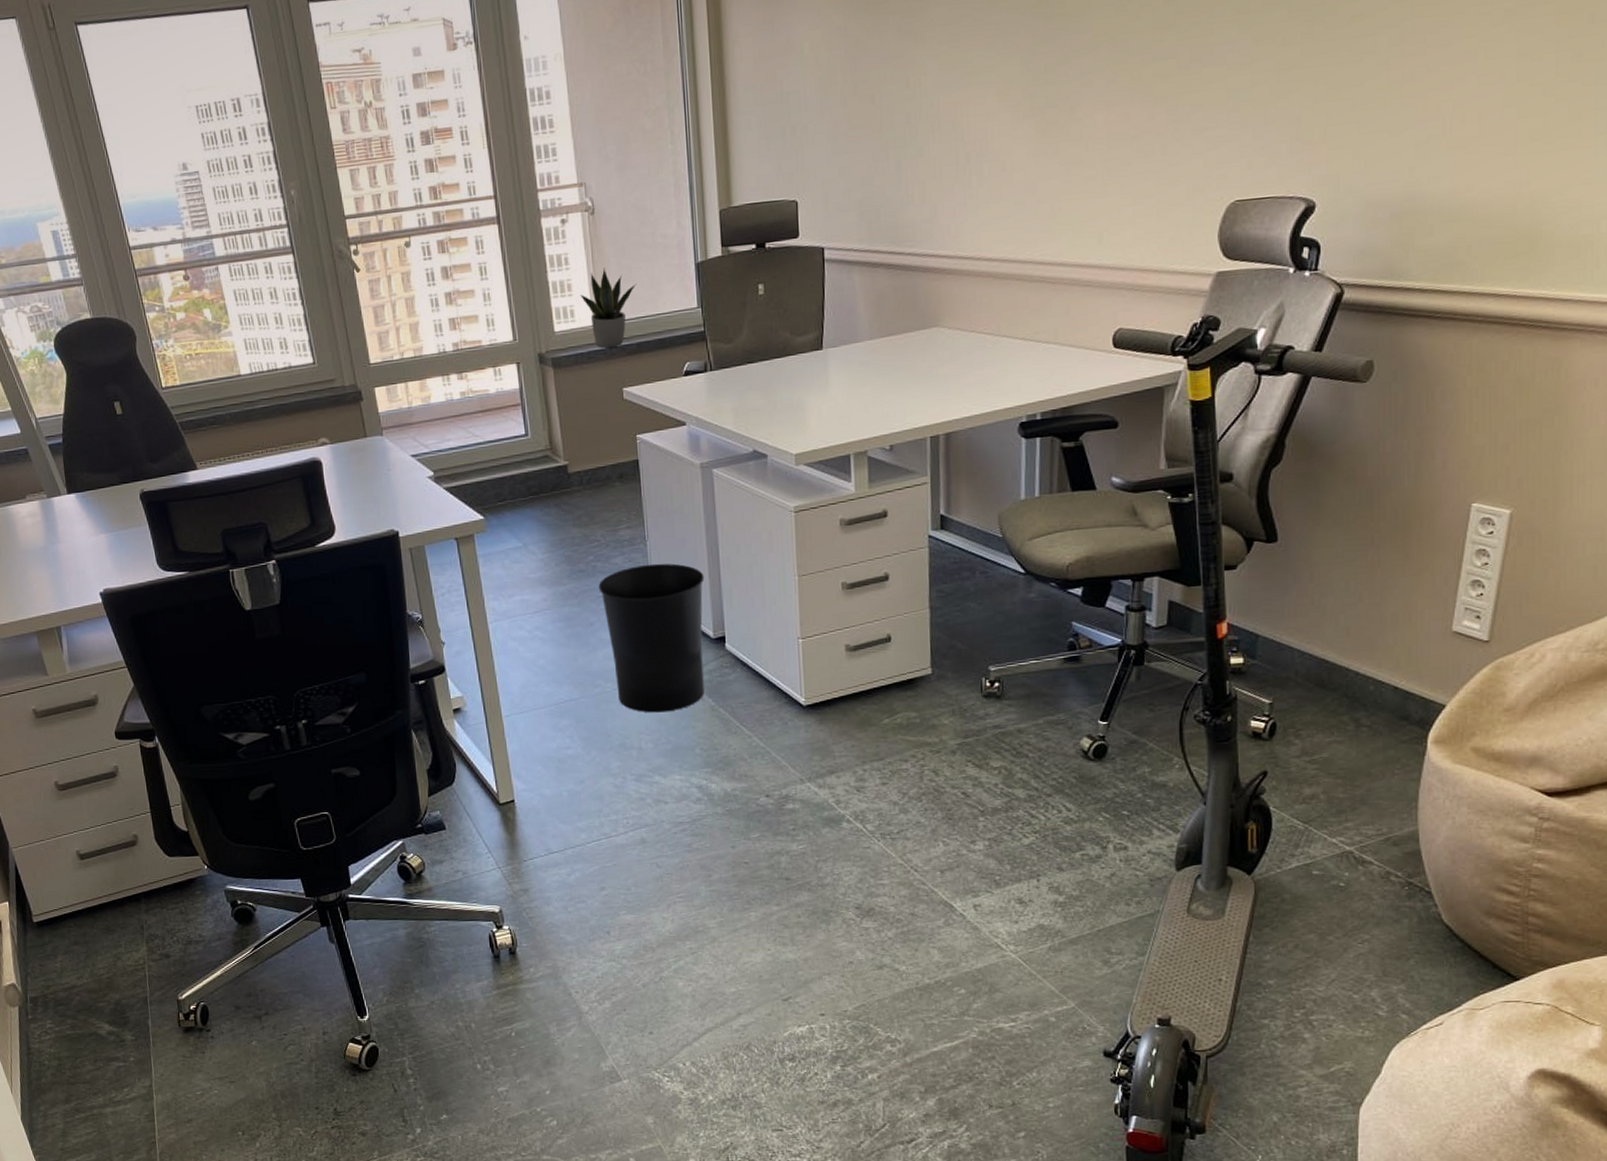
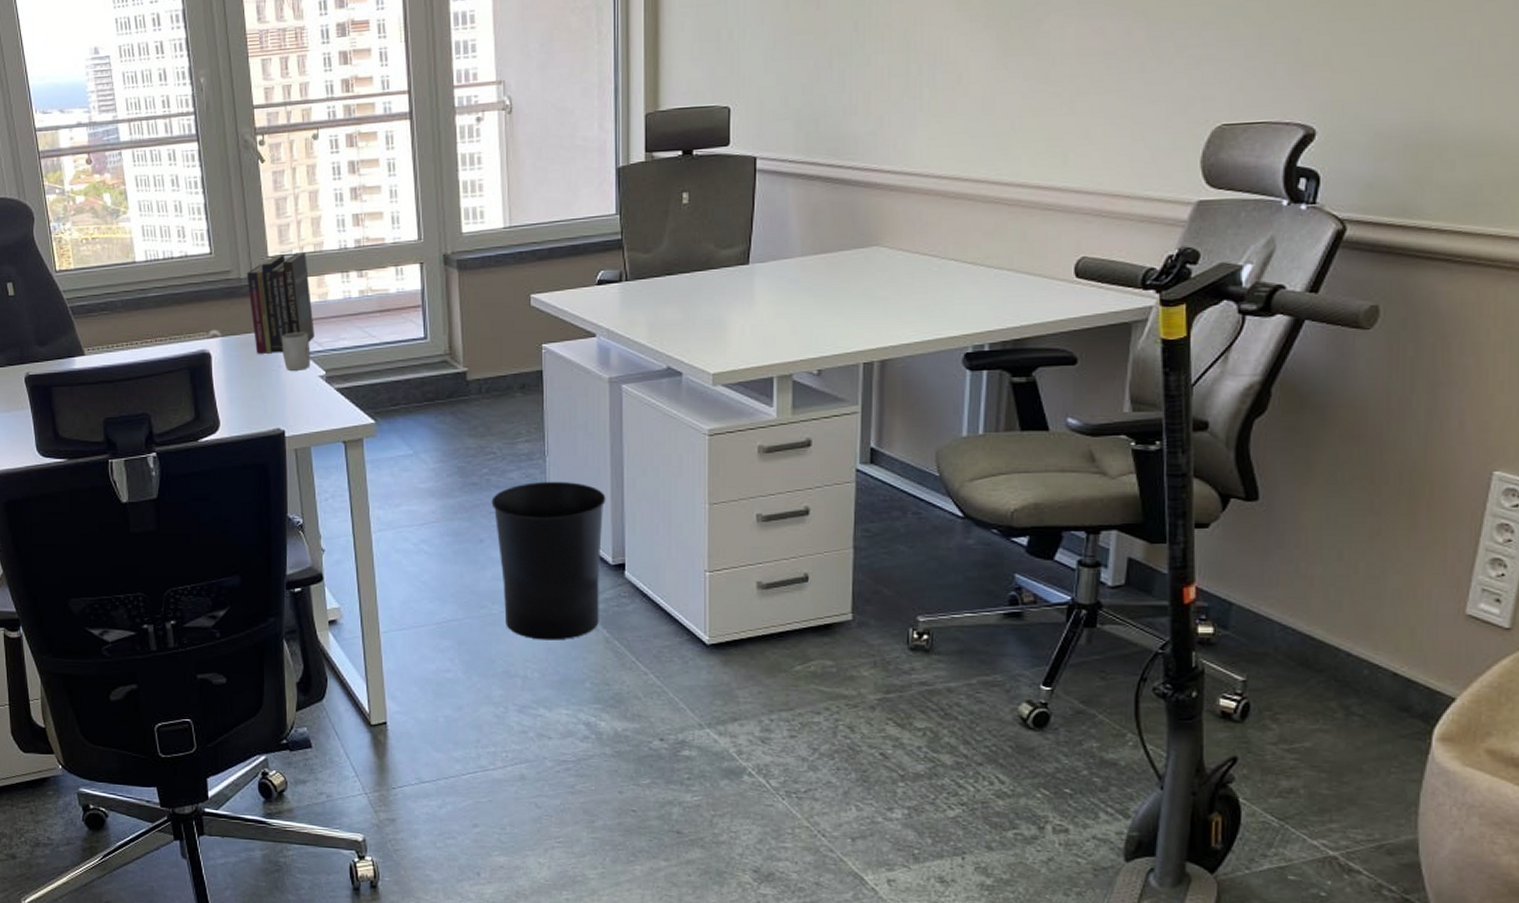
books: none [350,358,421,459] -> present [246,252,315,354]
mug: none [388,435,419,473] -> present [281,332,311,371]
potted plant: present [581,267,637,348] -> none [492,168,552,252]

